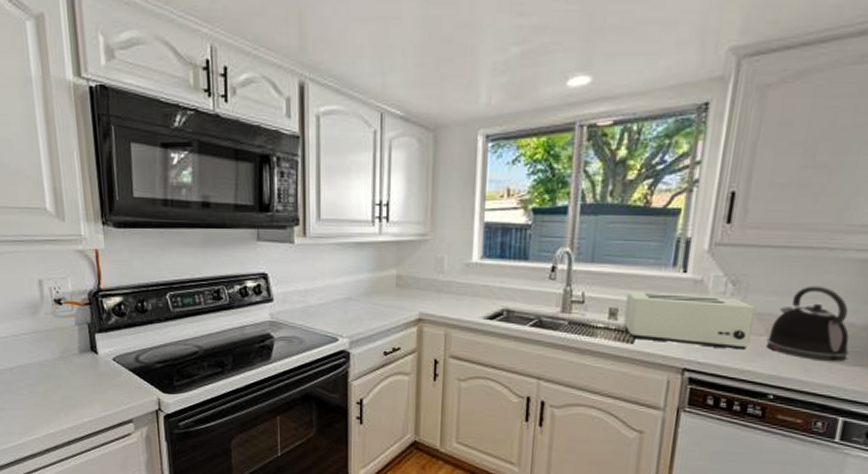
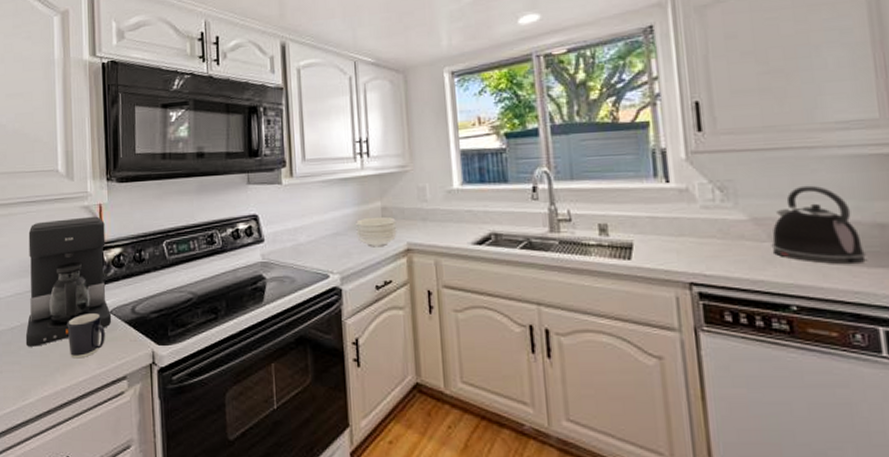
coffee maker: none [18,261,115,388] -> present [25,216,112,347]
mug: none [68,358,109,401] -> present [67,312,105,359]
bowl: none [369,284,411,315] -> present [356,216,397,247]
toaster: present [623,291,755,350] -> none [613,204,754,259]

